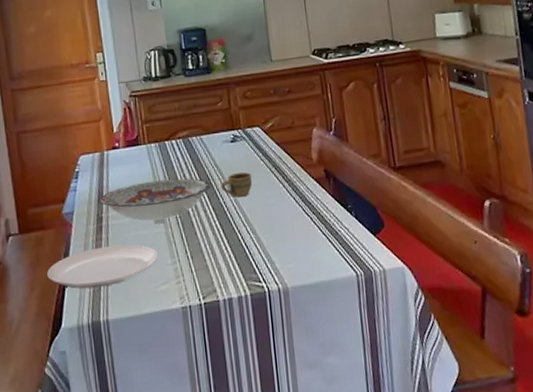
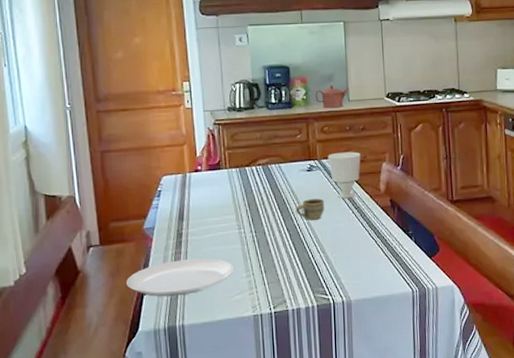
bowl: present [100,178,212,224] -> none [181,201,287,241]
teapot: none [234,44,271,72] -> present [315,84,349,109]
cup: none [252,117,289,171] -> present [327,151,361,199]

